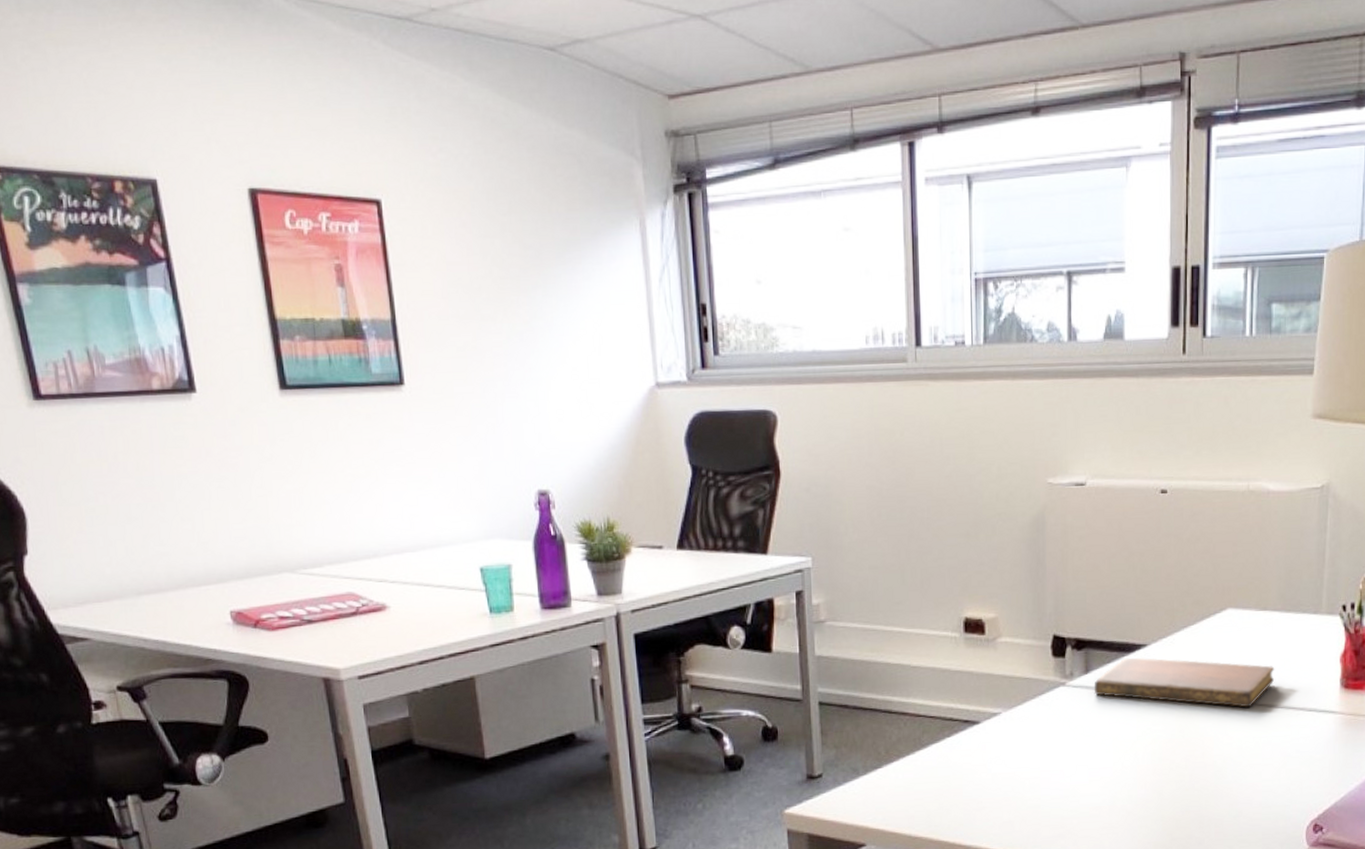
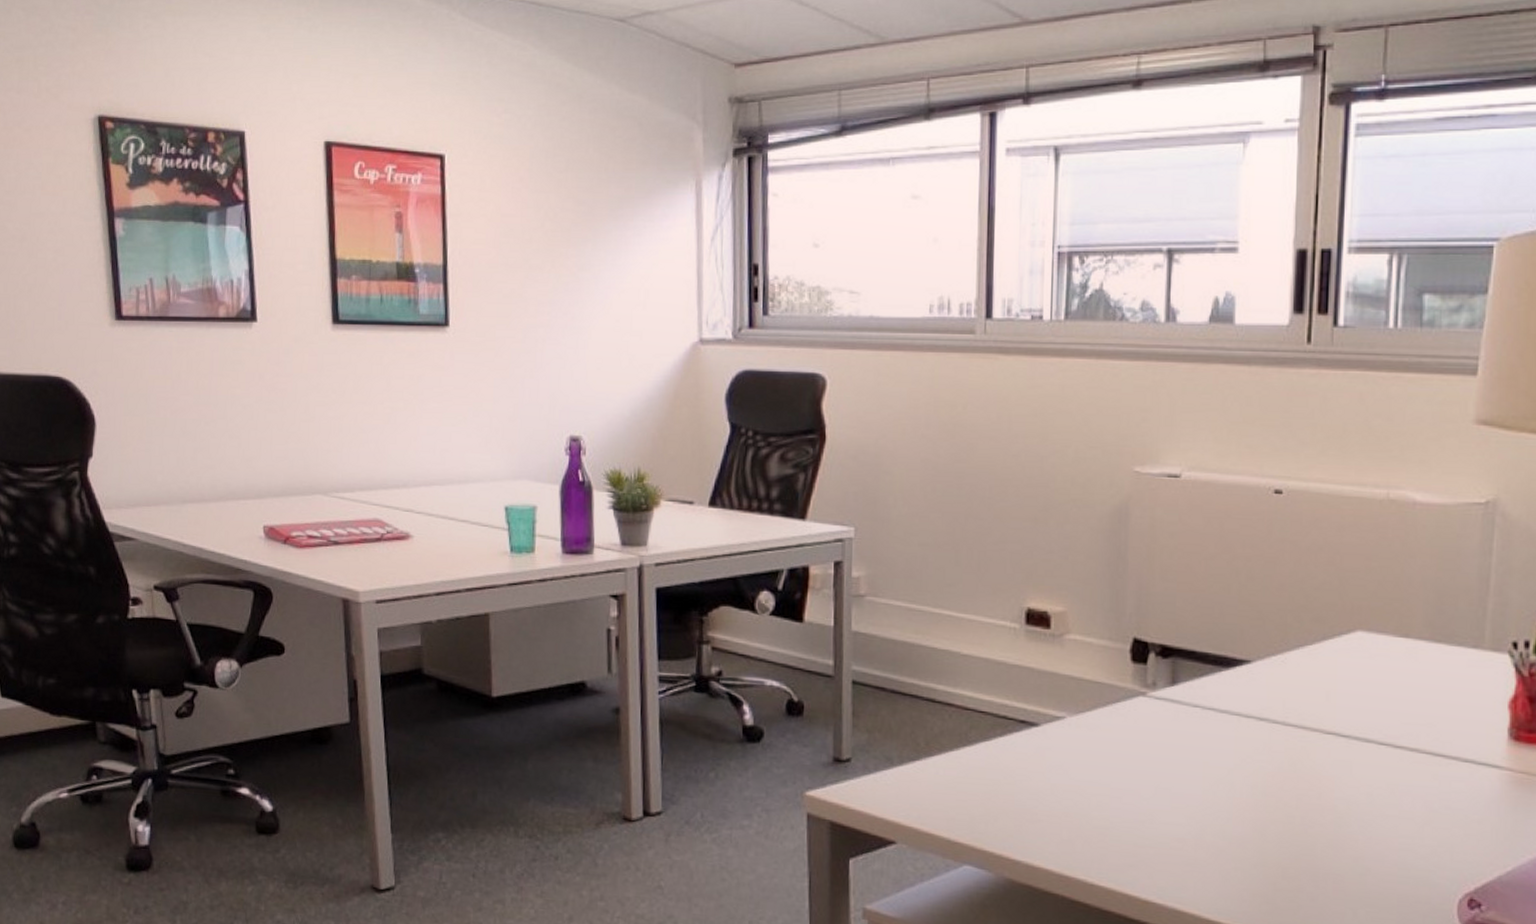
notebook: present [1094,657,1275,708] -> none [1181,673,1419,748]

